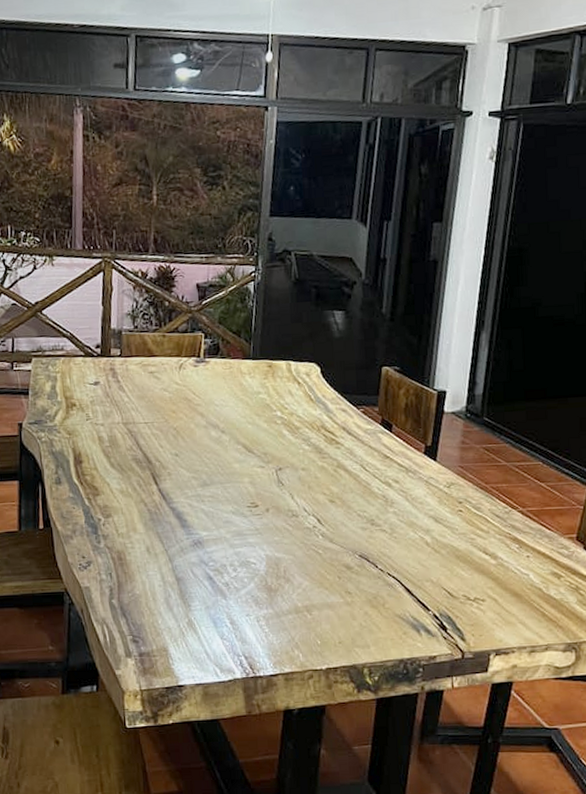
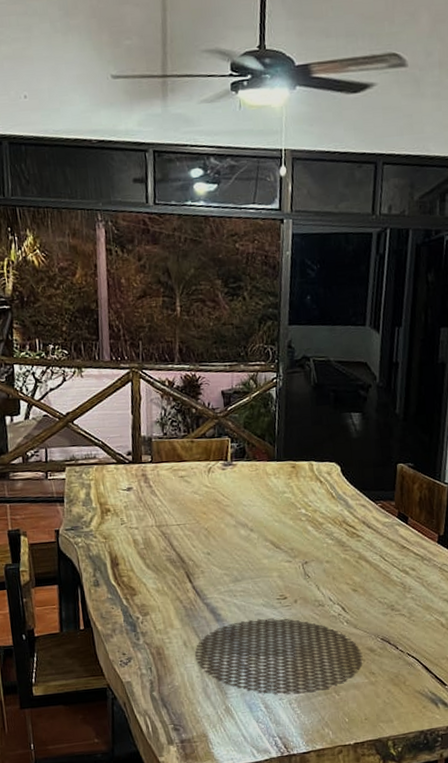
place mat: none [158,527,339,611] -> present [195,618,363,695]

